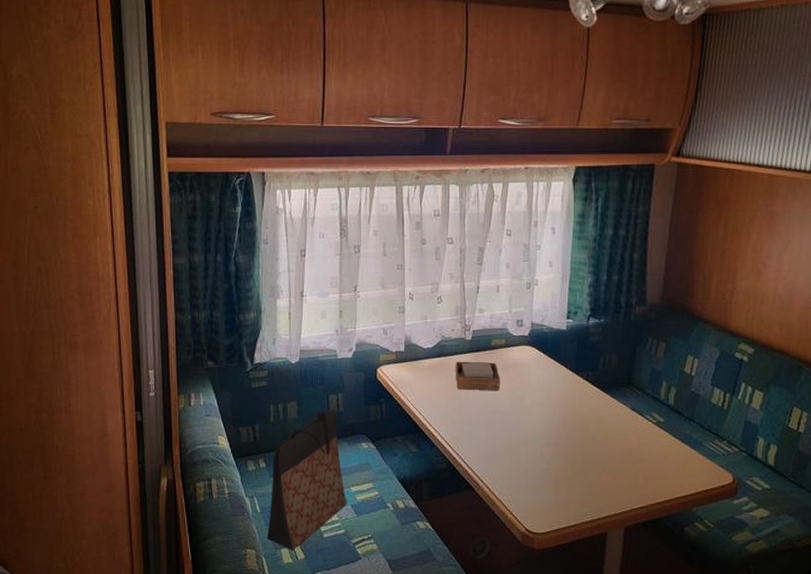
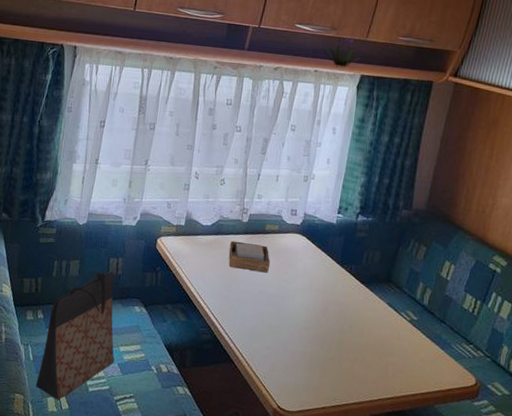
plant: none [532,126,573,161] -> present [323,36,361,68]

